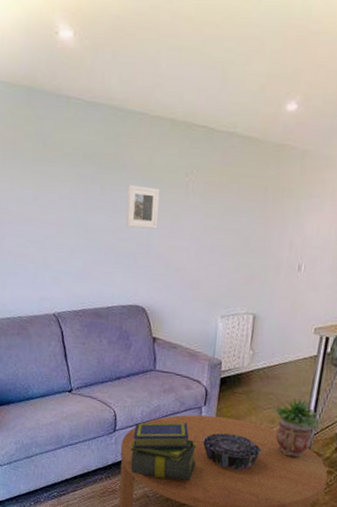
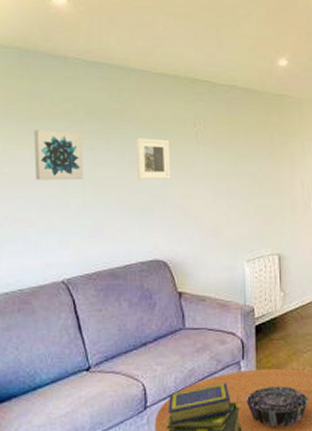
wall art: none [35,171,79,223] -> present [34,130,84,180]

